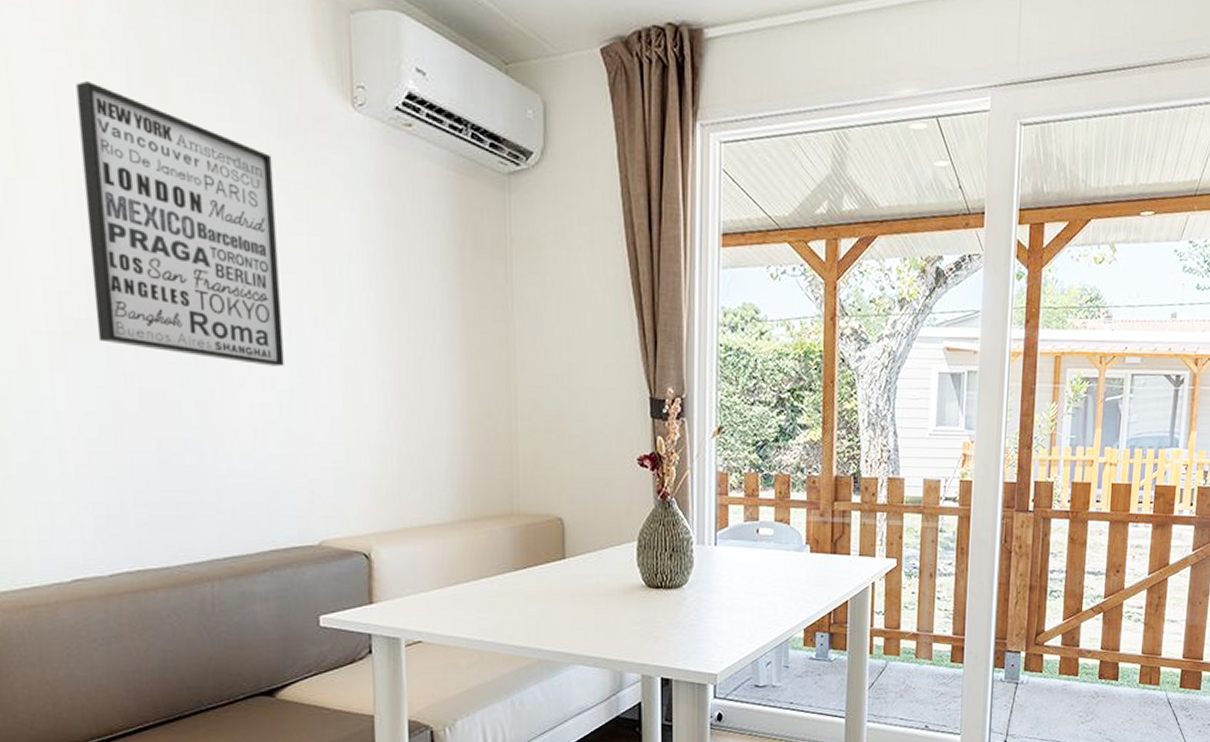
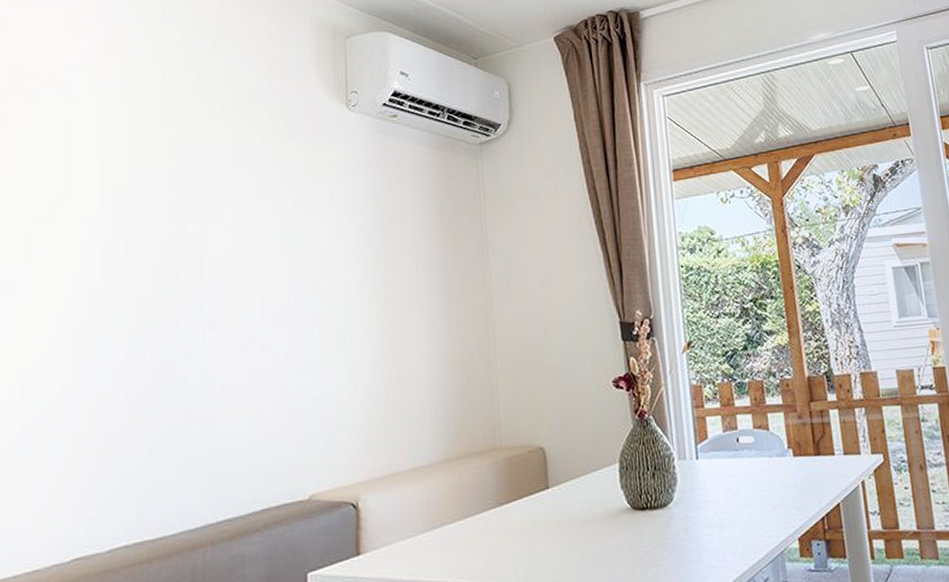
wall art: present [76,81,284,367] -> none [119,116,282,333]

